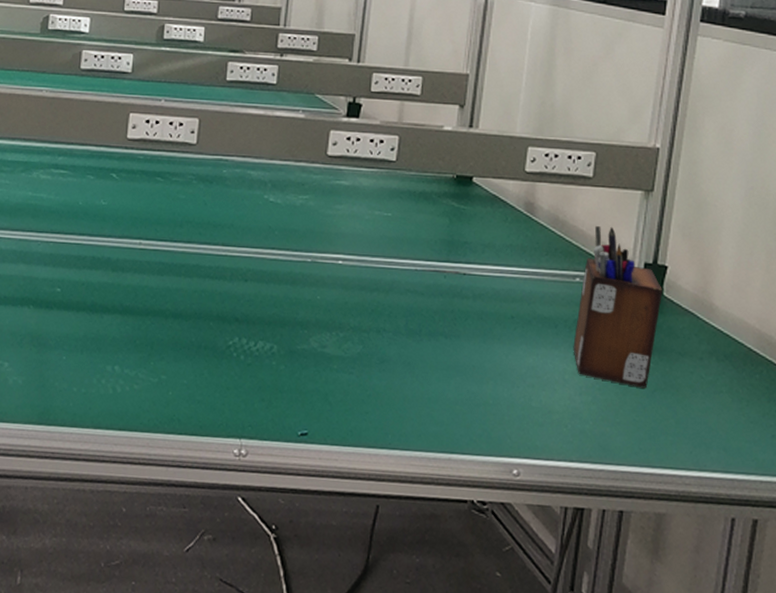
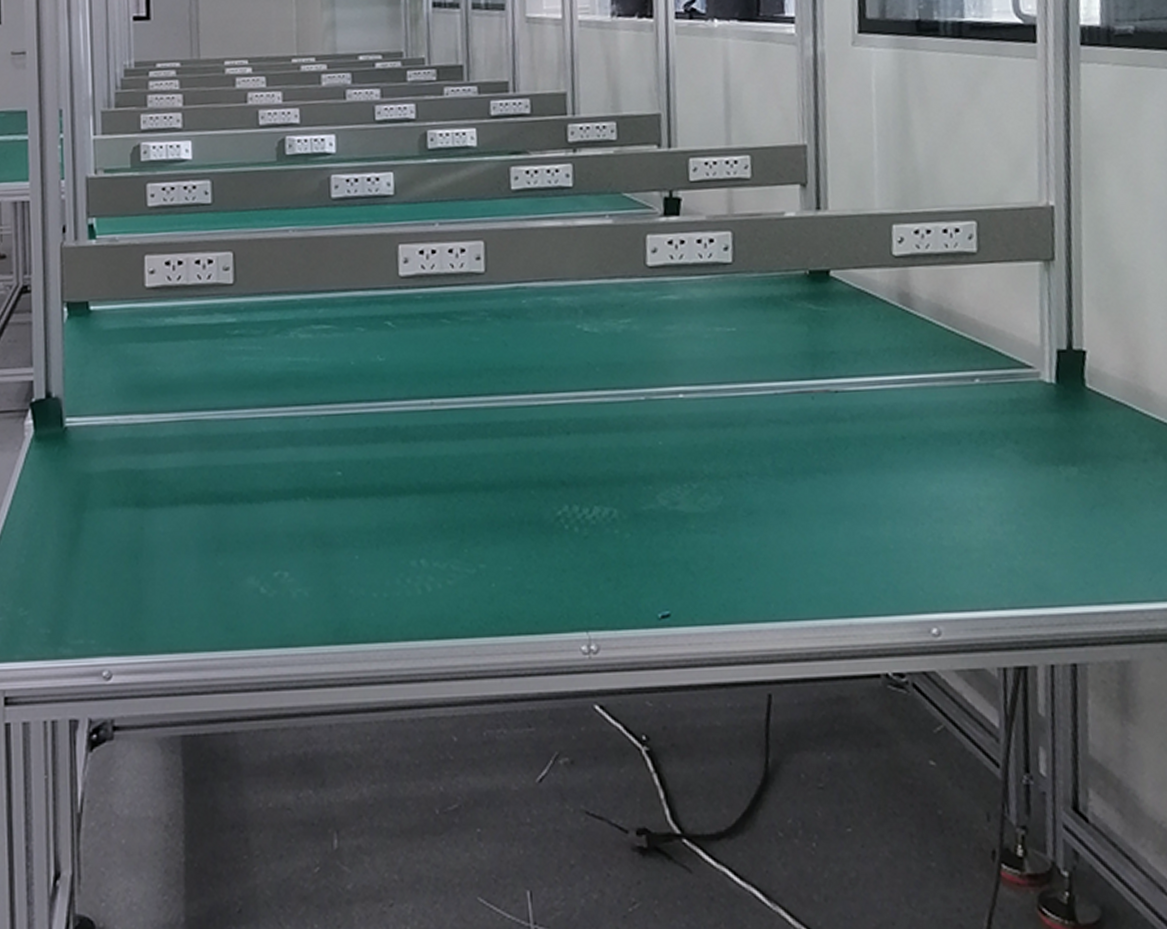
desk organizer: present [573,226,662,388] -> none [983,309,1085,506]

